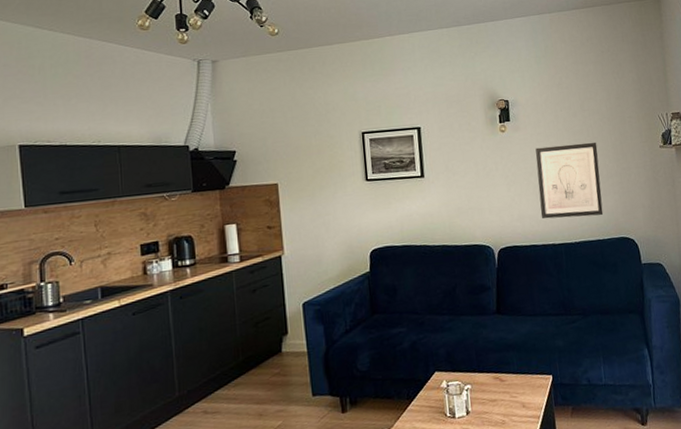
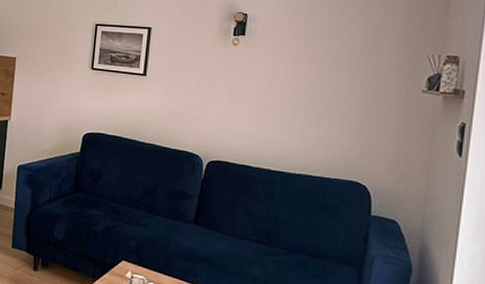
wall art: present [535,142,604,219] -> none [260,67,342,153]

